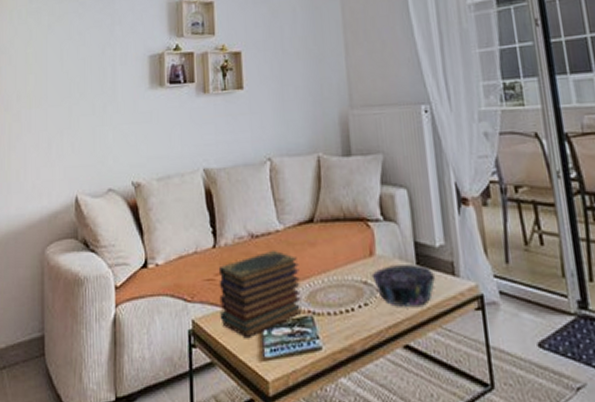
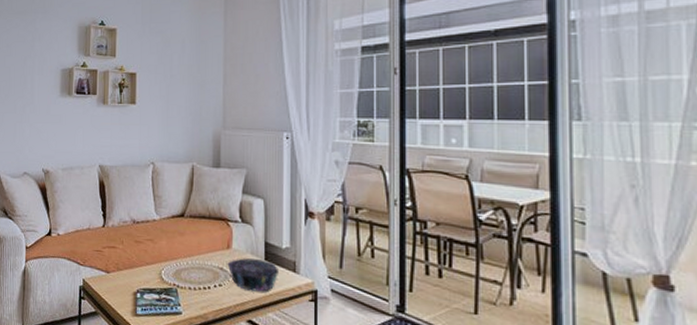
book stack: present [218,249,302,337] -> none [105,234,169,297]

